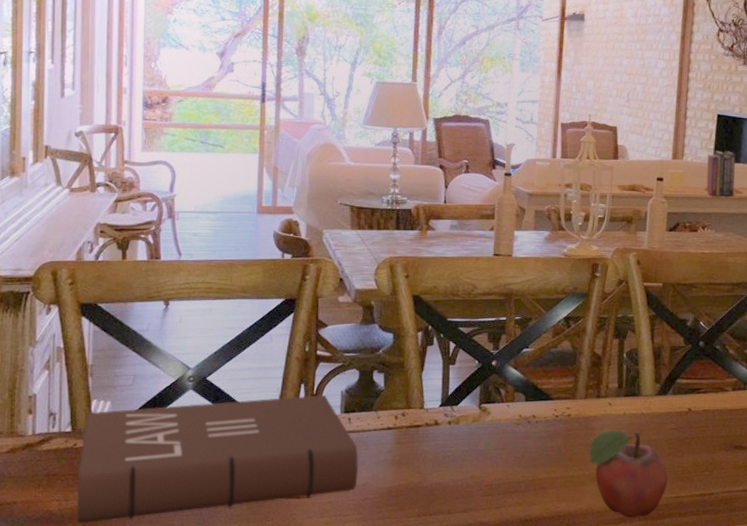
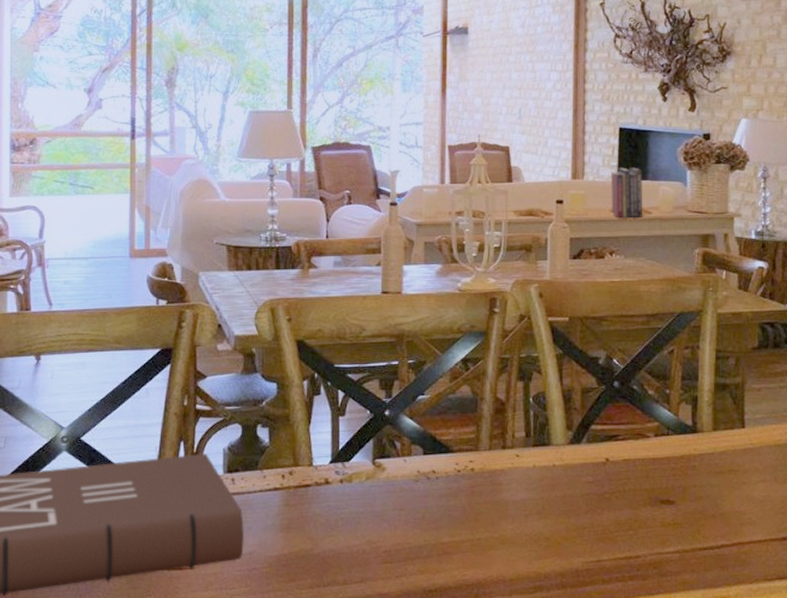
fruit: present [590,430,668,519] -> none [498,485,587,587]

